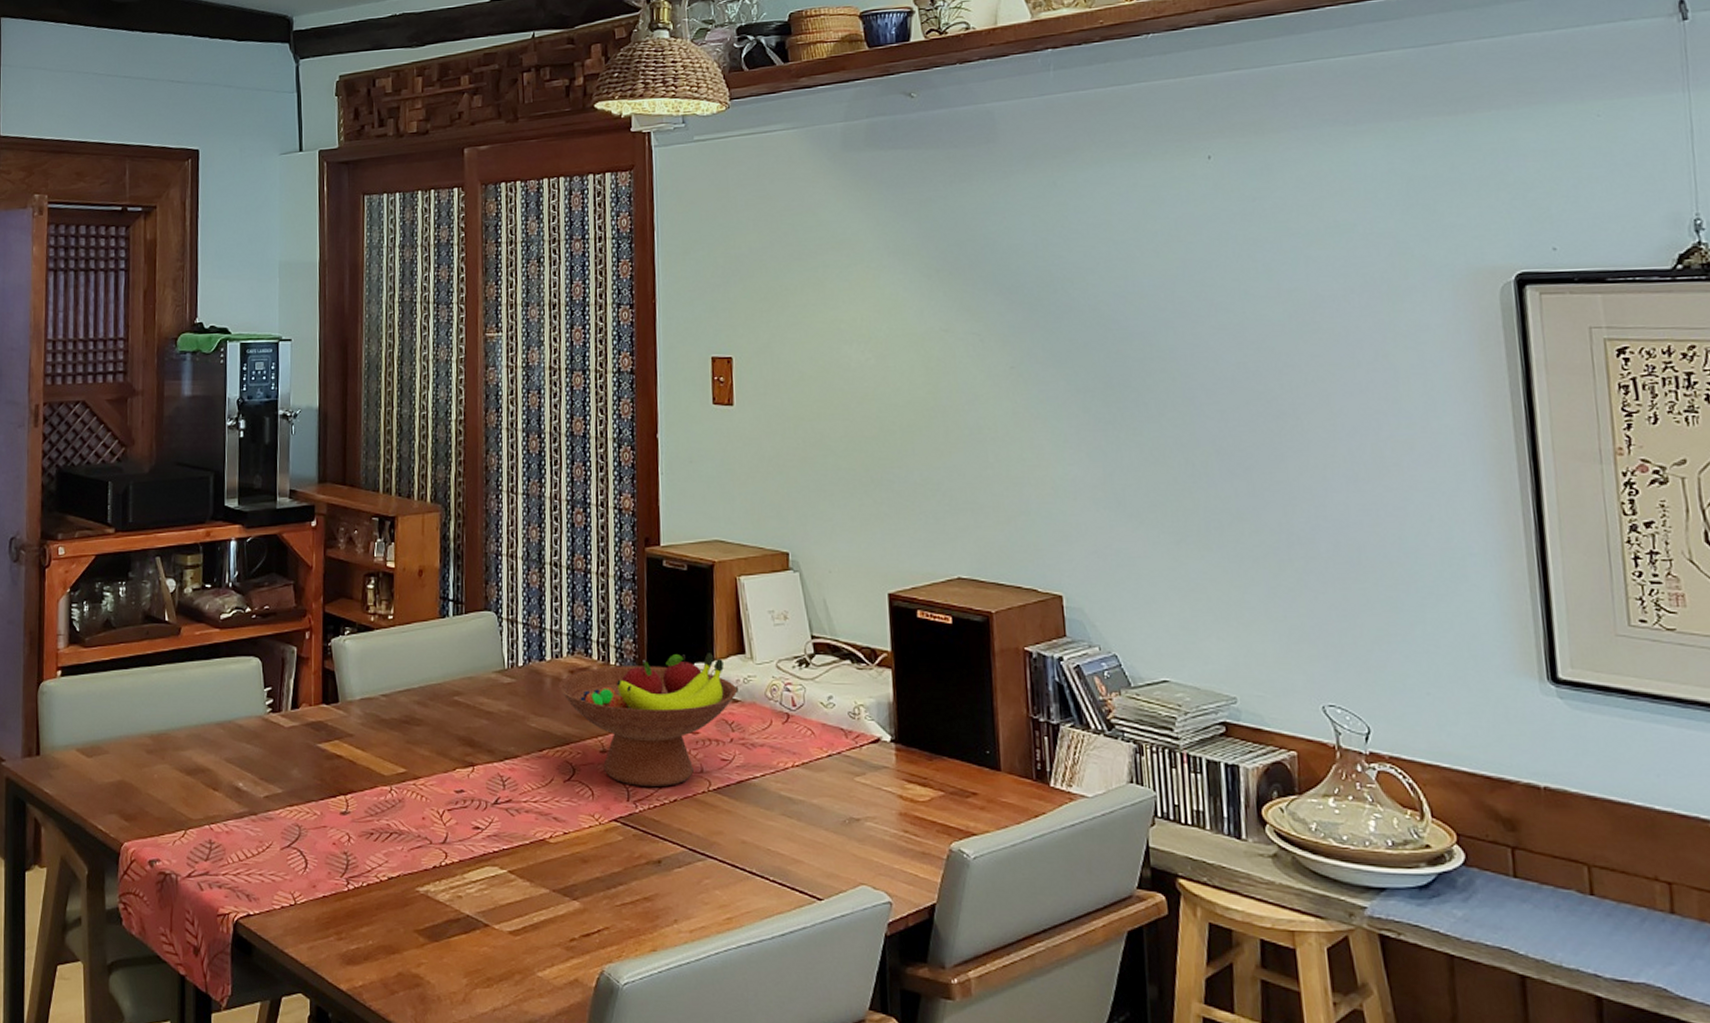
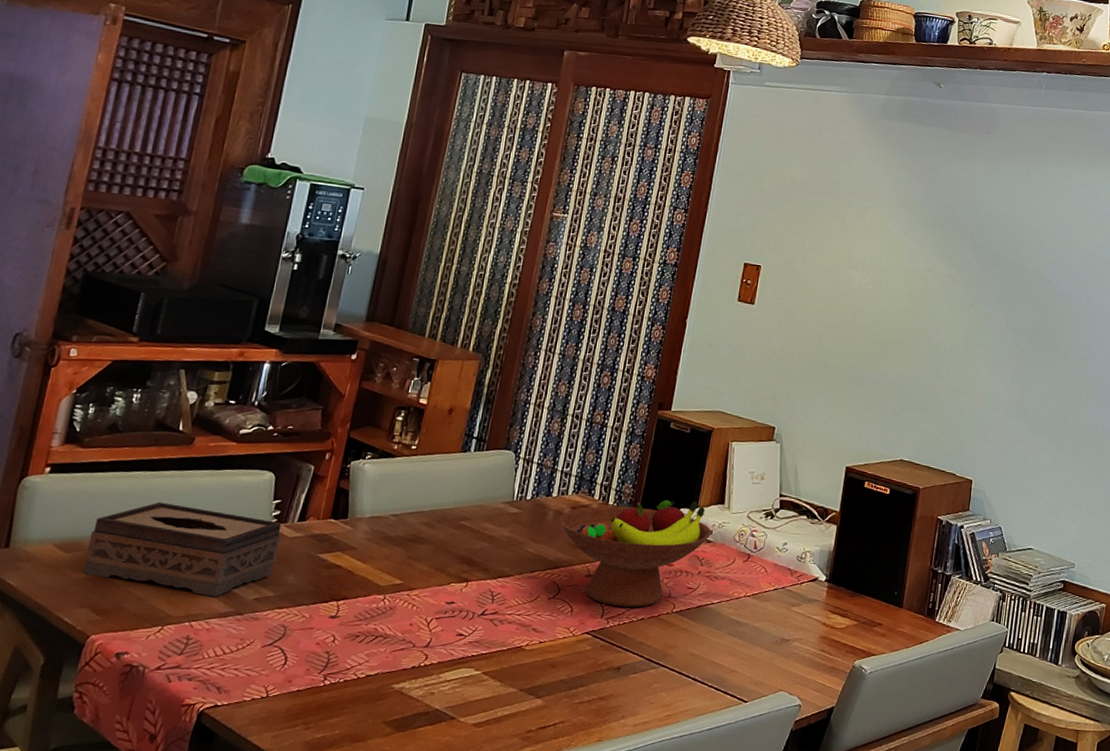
tissue box: none [106,698,279,797] -> present [84,502,282,597]

